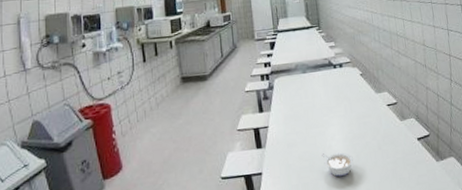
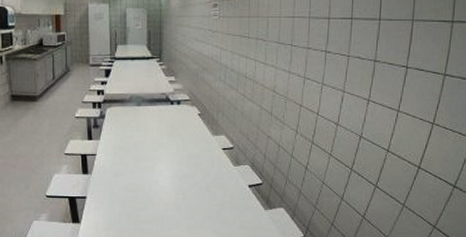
legume: present [322,152,354,177] -> none [147,187,180,211]

